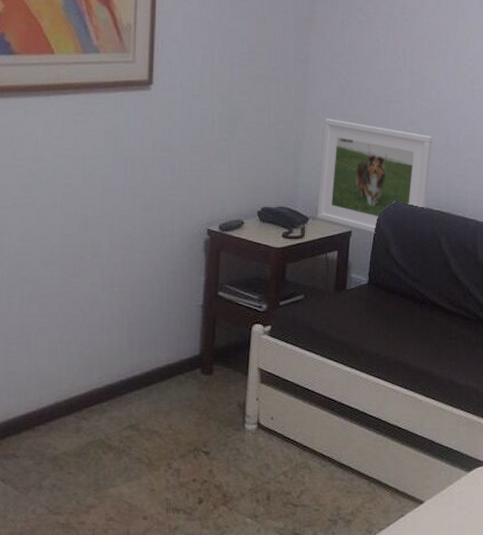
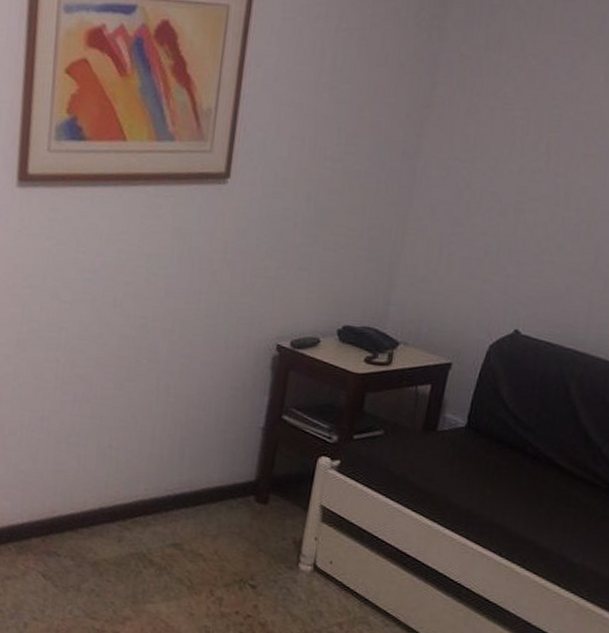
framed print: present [316,118,433,233] -> none [409,226,576,369]

